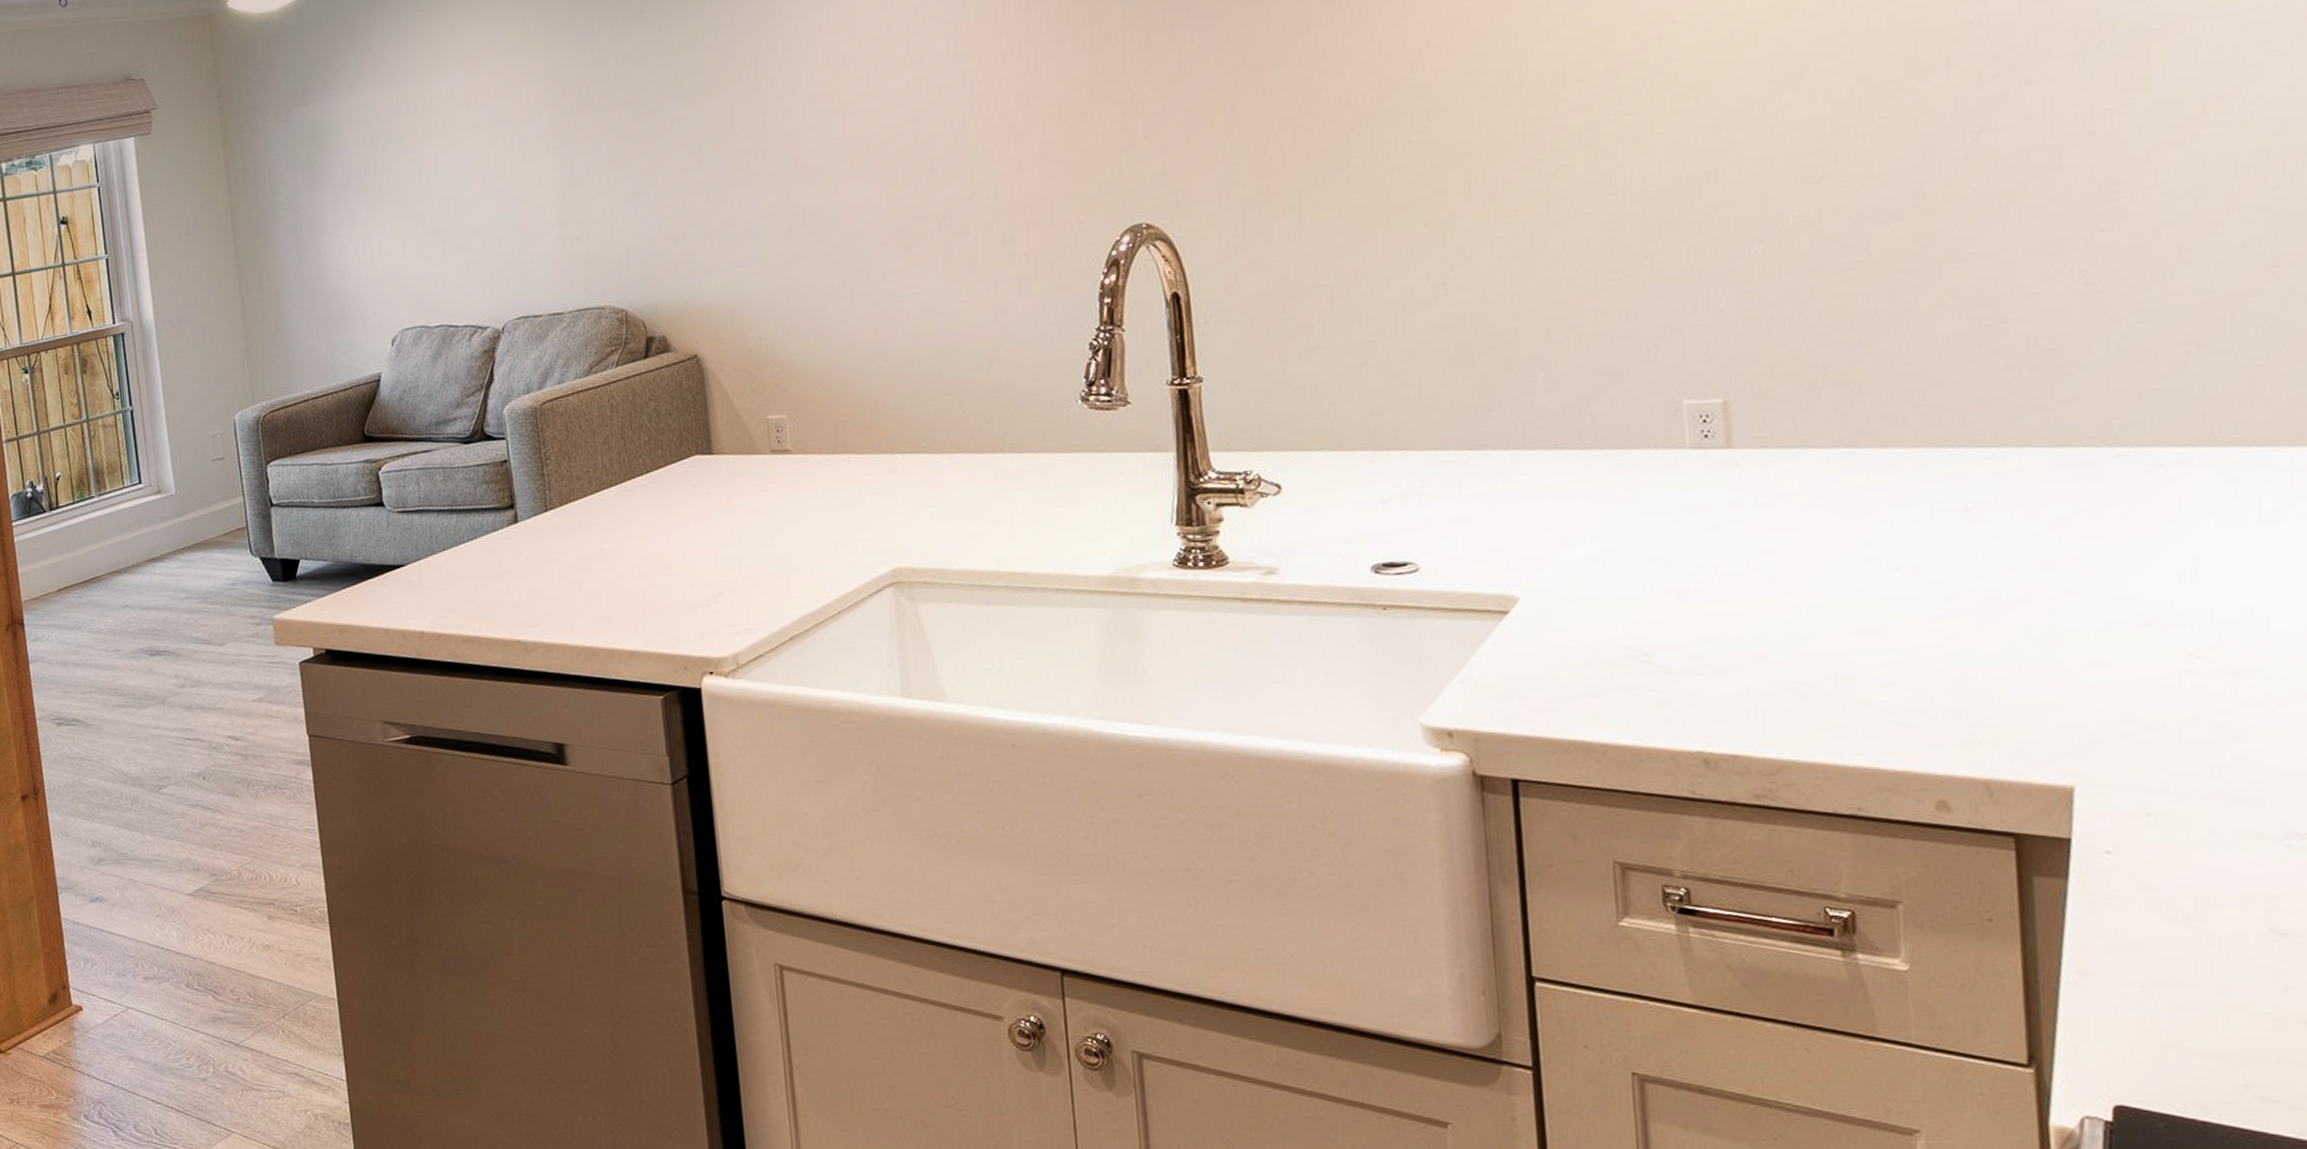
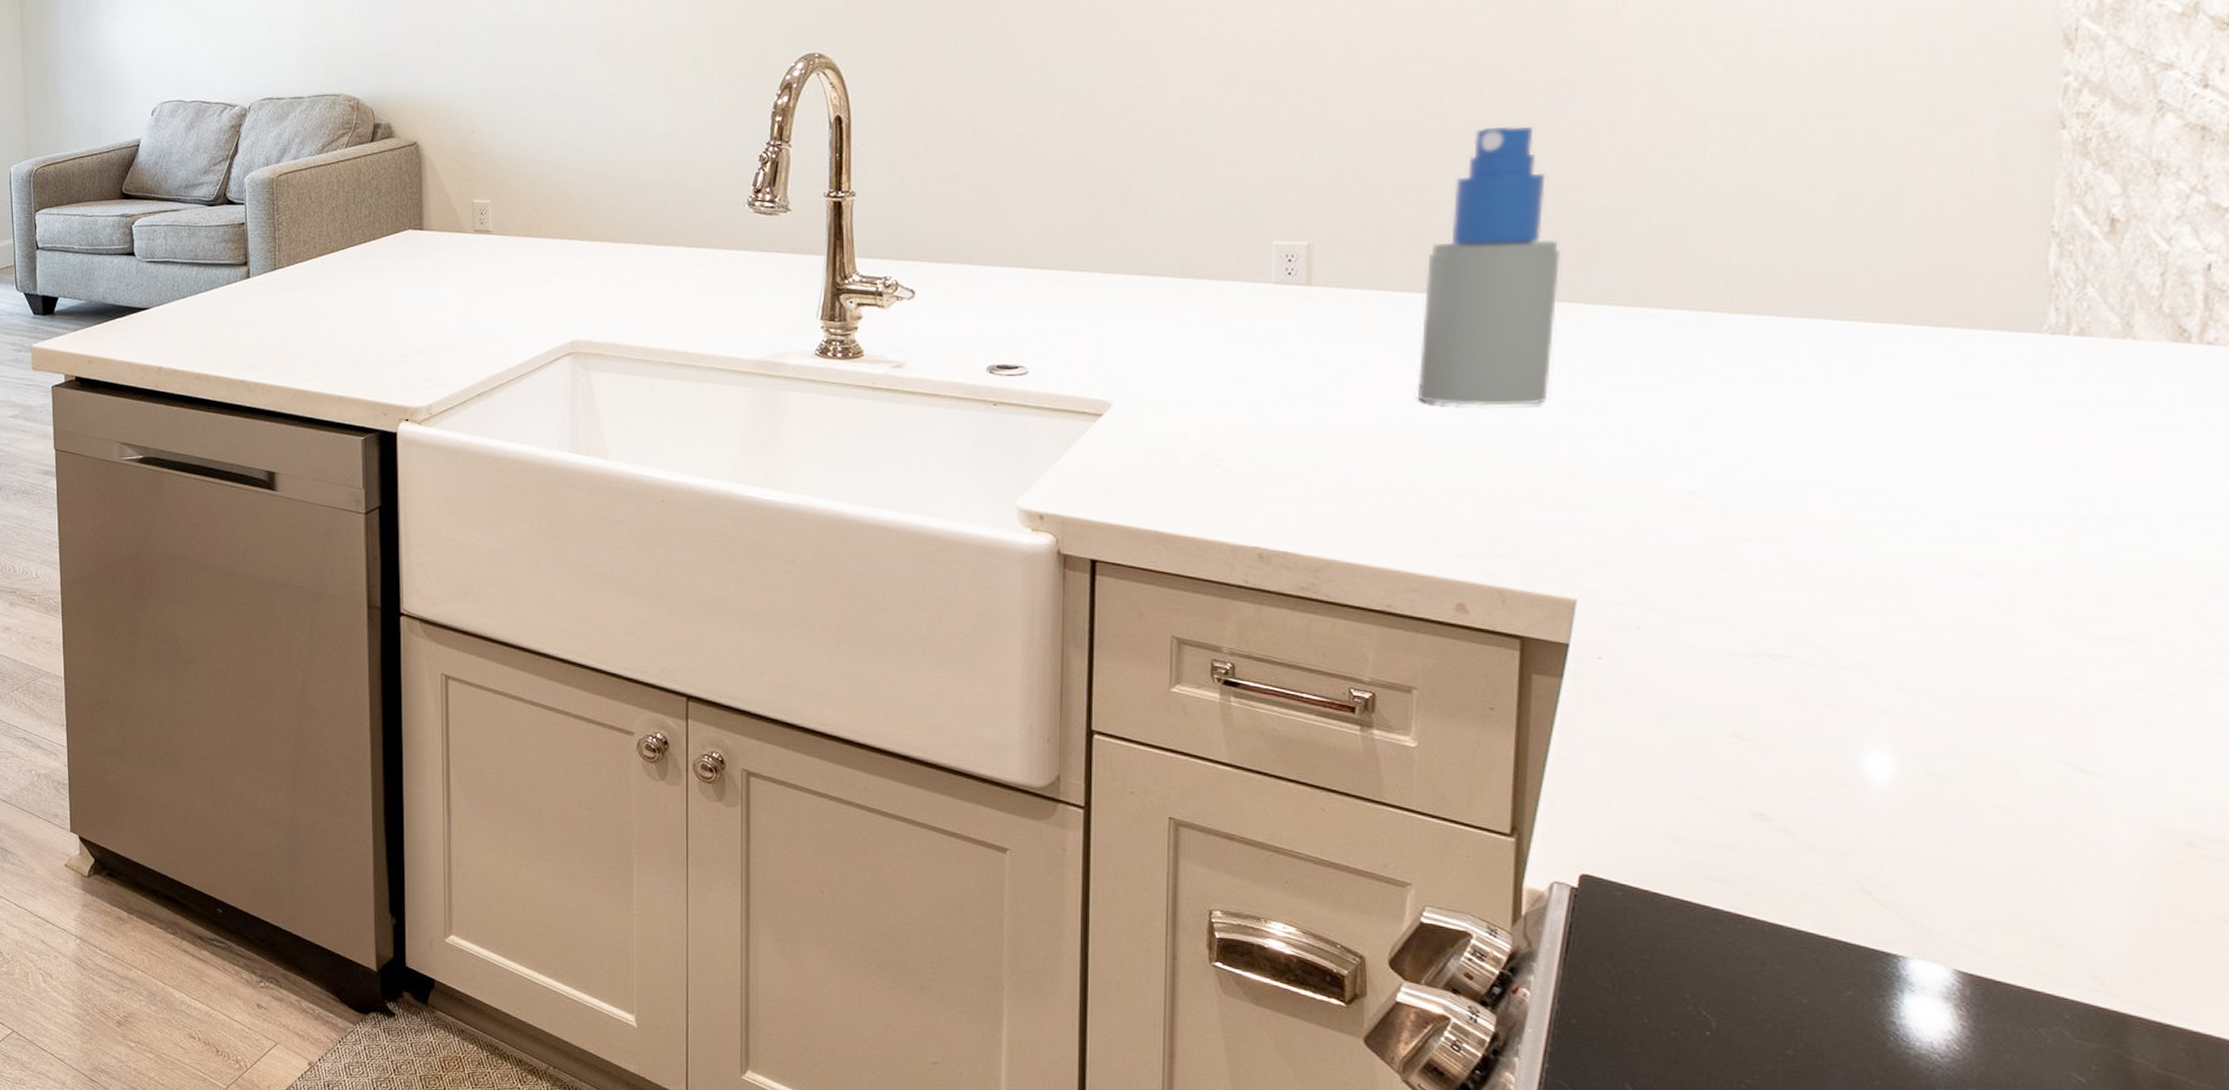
spray bottle: none [1860,252,2016,574] -> present [1417,126,1560,406]

